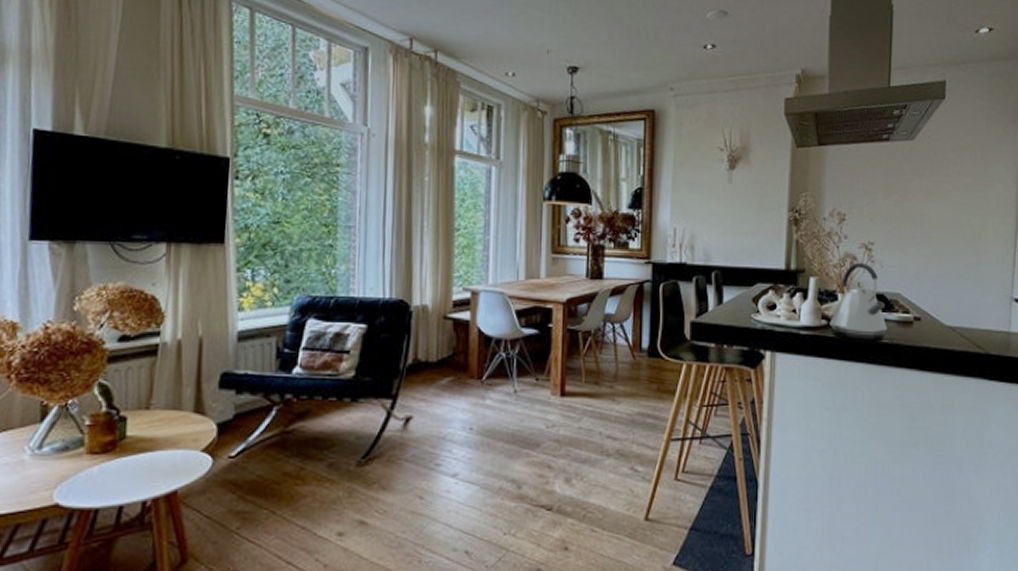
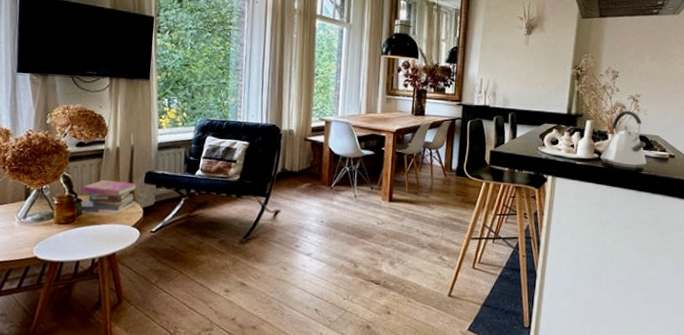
books: none [122,386,208,436] -> present [79,179,137,215]

